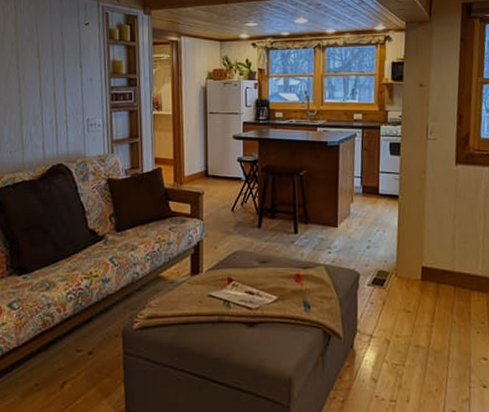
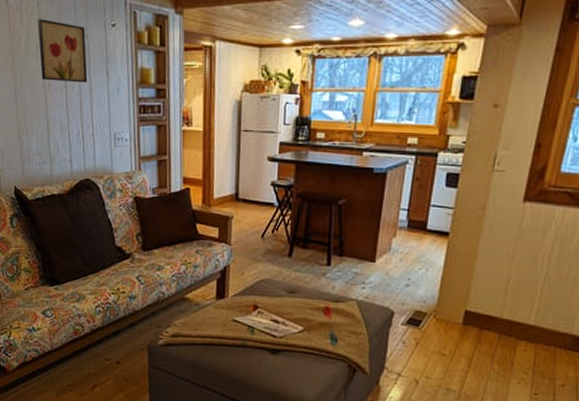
wall art: none [14,19,62,75] -> present [37,19,88,83]

